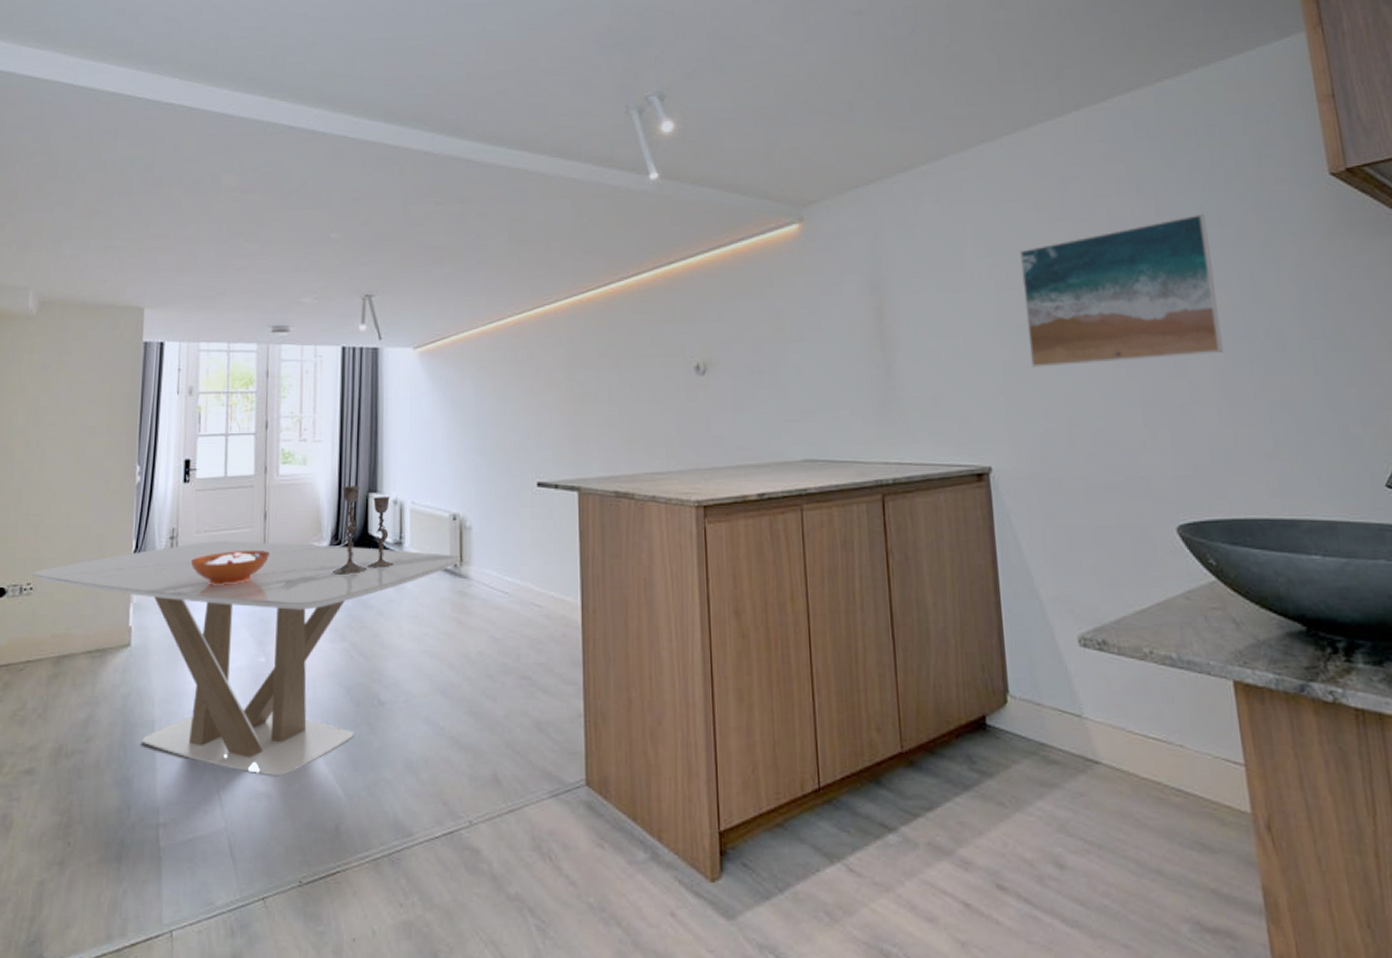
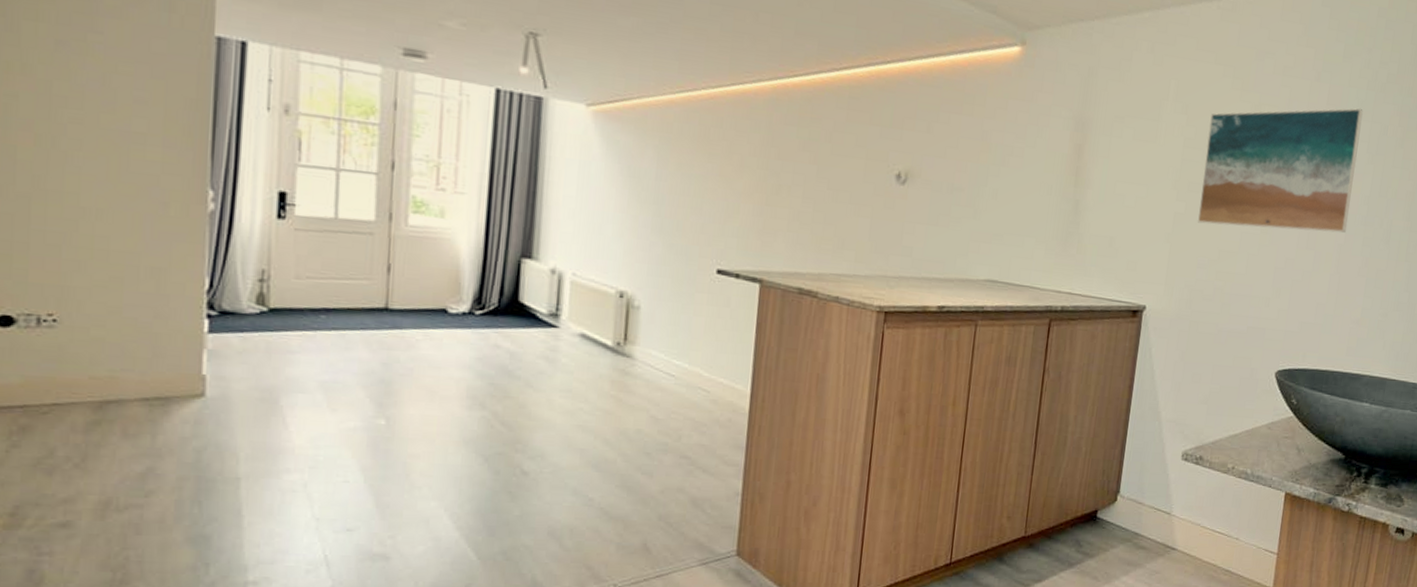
dining table: present [31,541,461,777] -> none [54,289,625,539]
decorative bowl: present [190,551,269,585] -> none [287,303,393,341]
candlestick: present [332,486,395,575] -> none [472,247,549,343]

